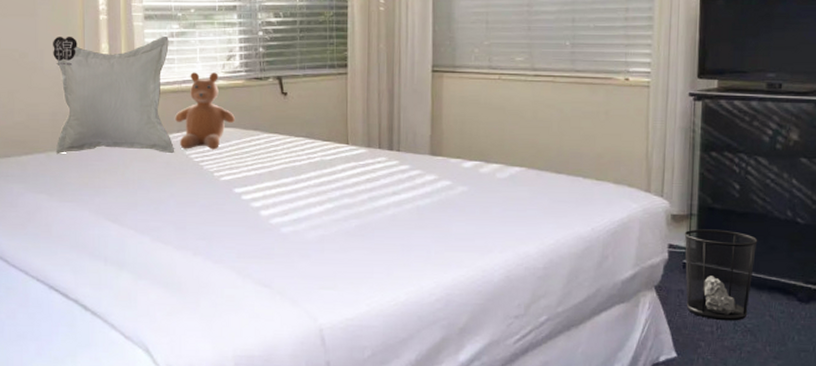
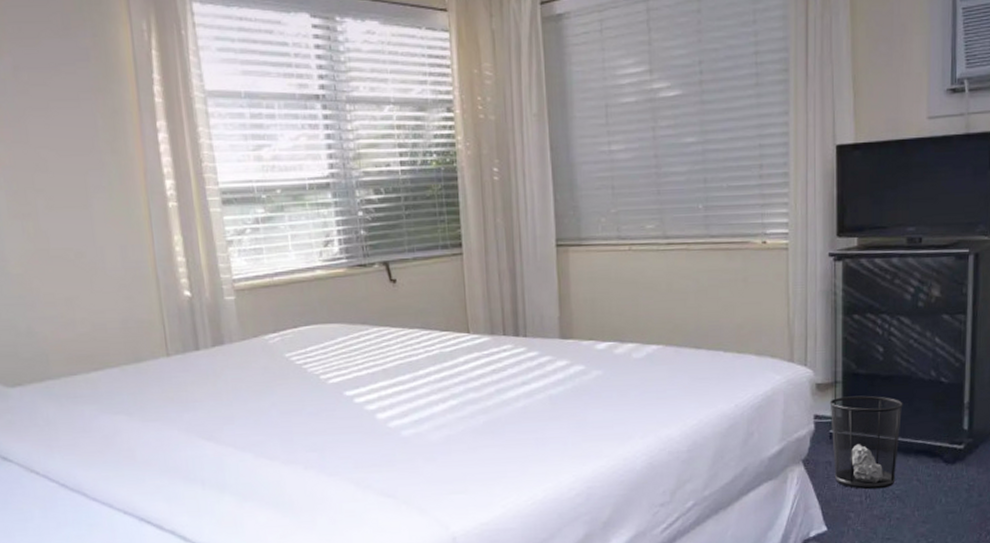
cushion: present [53,36,174,154] -> none [114,223,272,367]
teddy bear: present [174,72,236,150] -> none [268,261,340,352]

